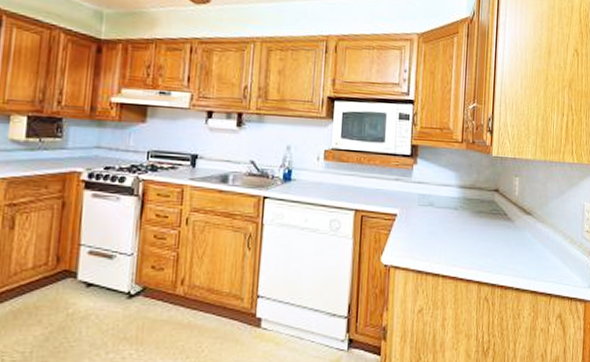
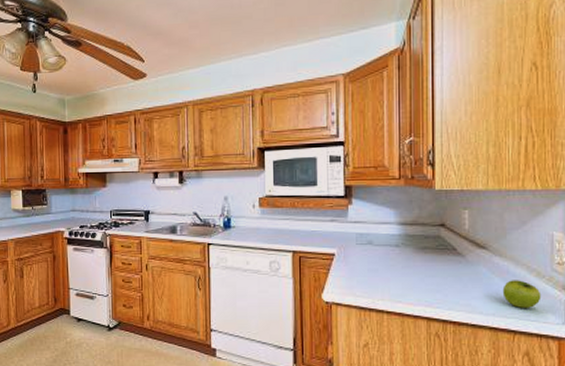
fruit: none [543,245,573,272] -> present [502,280,541,308]

